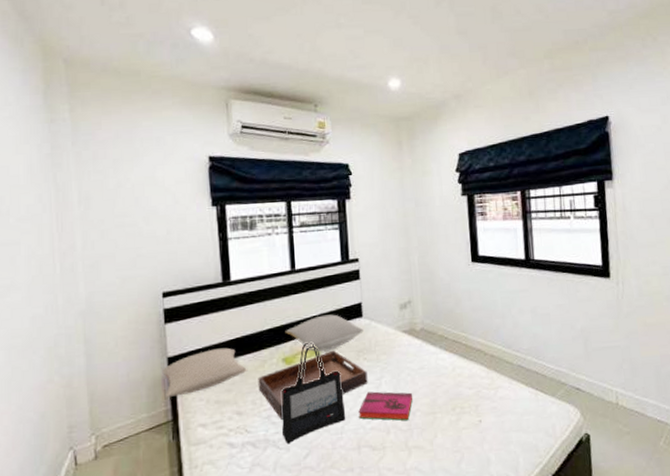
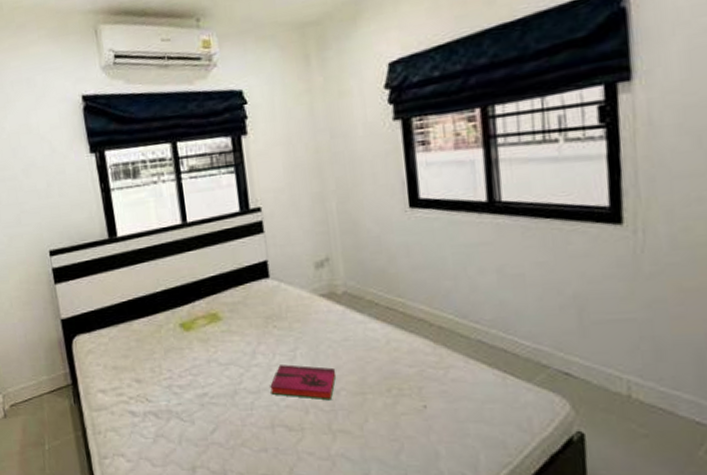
pillow: present [162,347,247,397] -> none [57,310,143,360]
serving tray: present [258,351,368,420] -> none [155,317,280,390]
tote bag: present [281,342,346,444] -> none [181,305,256,417]
pillow: present [285,314,363,352] -> none [180,274,271,317]

